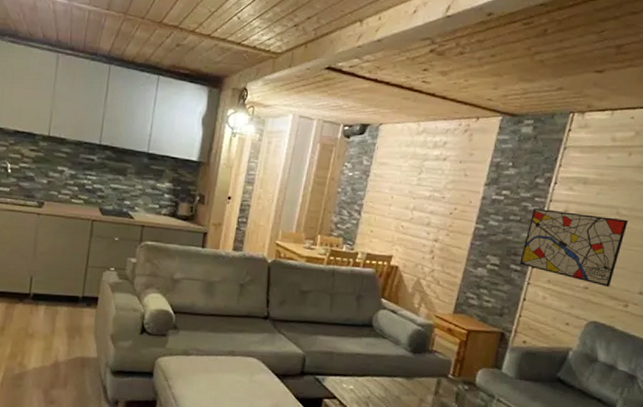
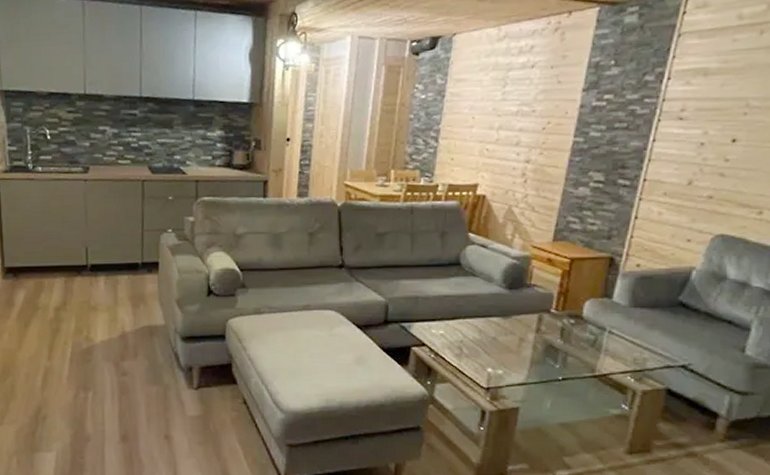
wall art: present [520,208,628,288] -> none [629,110,761,194]

